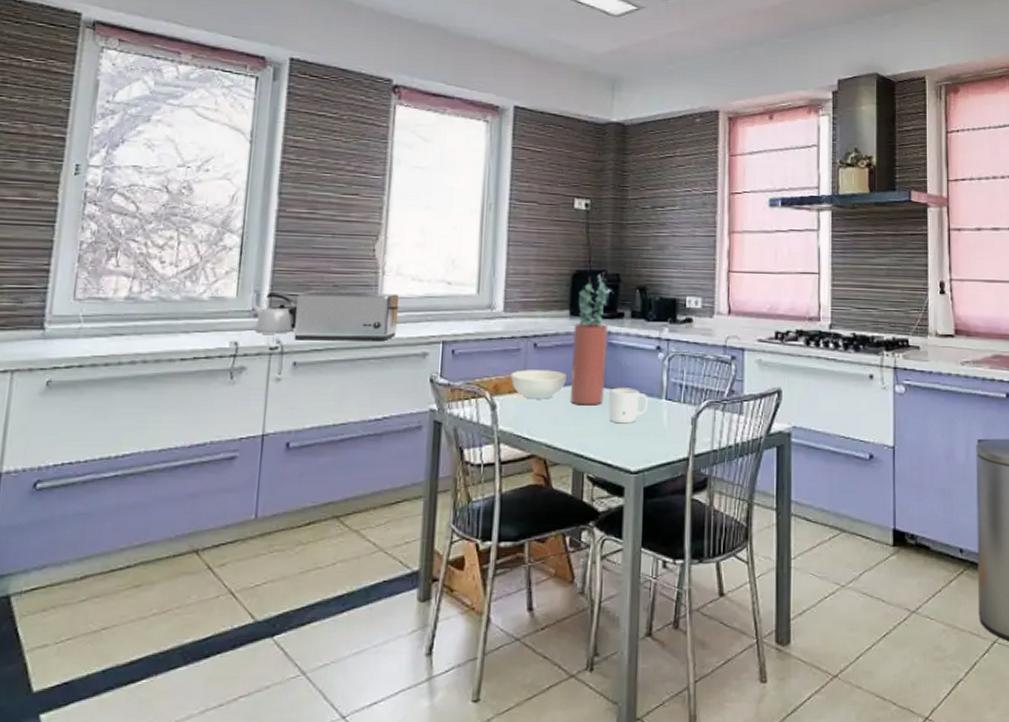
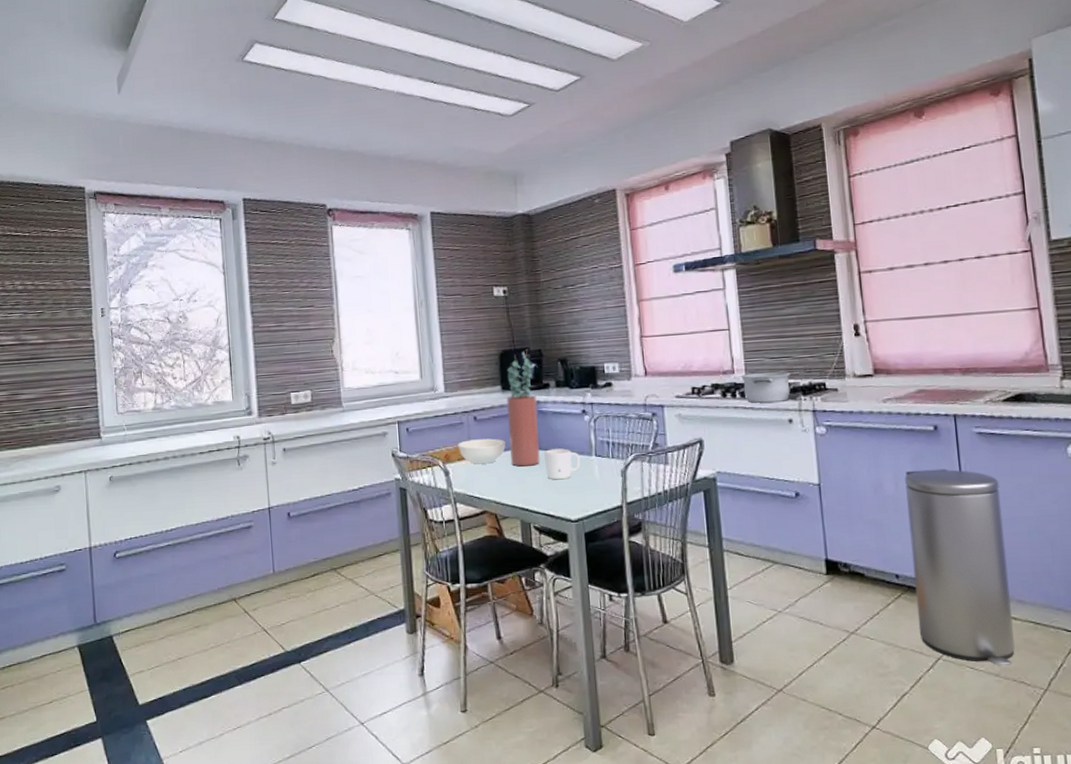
kettle: present [252,292,298,335] -> none [245,394,281,429]
toaster: present [294,292,400,340] -> none [278,386,360,431]
cooking pot: none [825,323,875,355] -> present [740,372,790,403]

